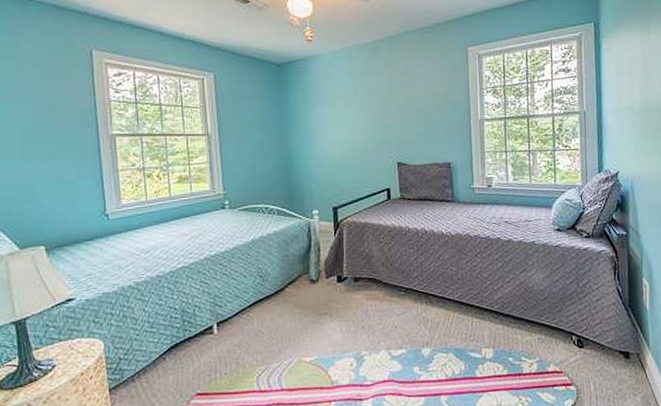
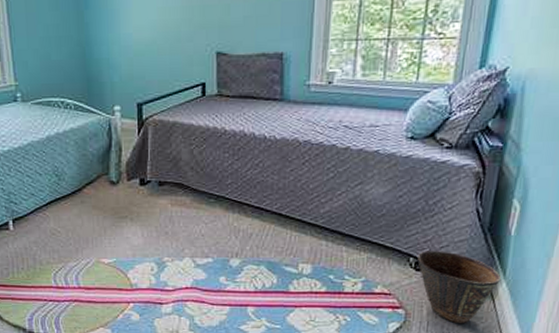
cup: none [578,327,646,395] -> present [417,251,501,323]

